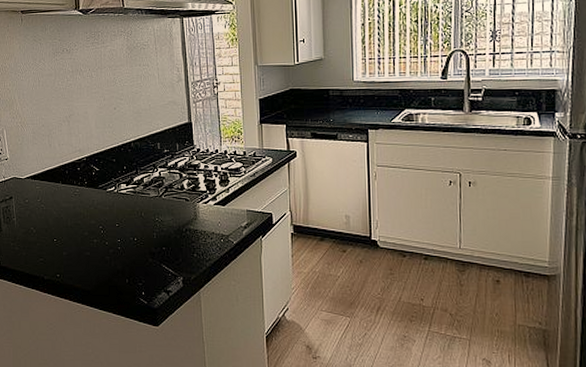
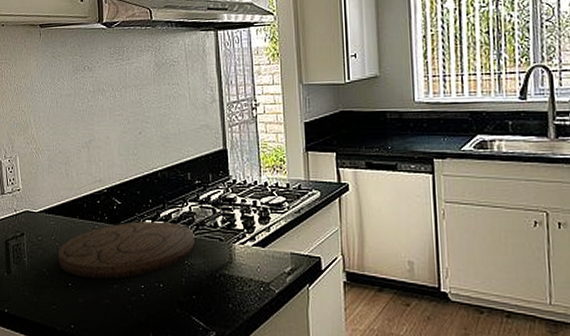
cutting board: none [44,185,164,235] -> present [58,221,195,279]

